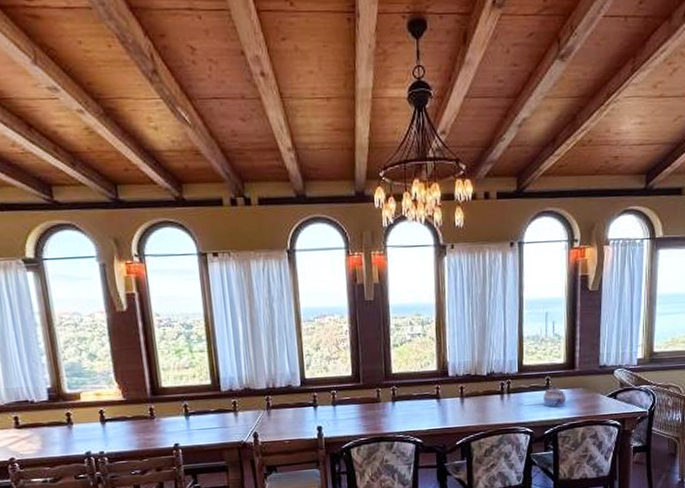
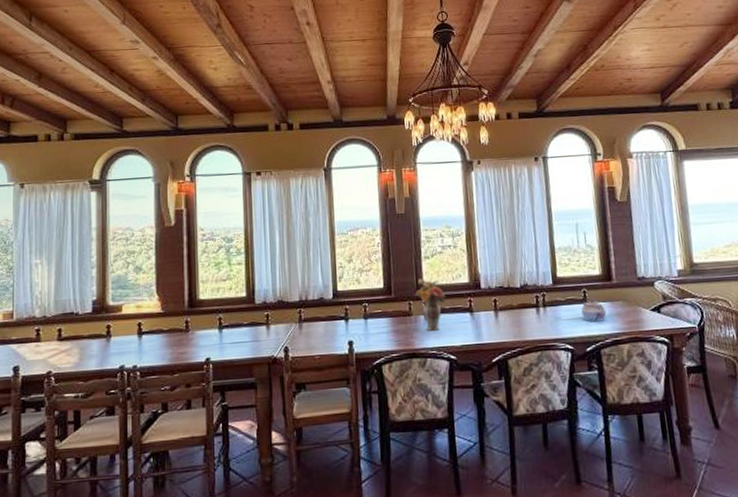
flower arrangement: none [383,366,414,417] -> present [414,278,446,331]

